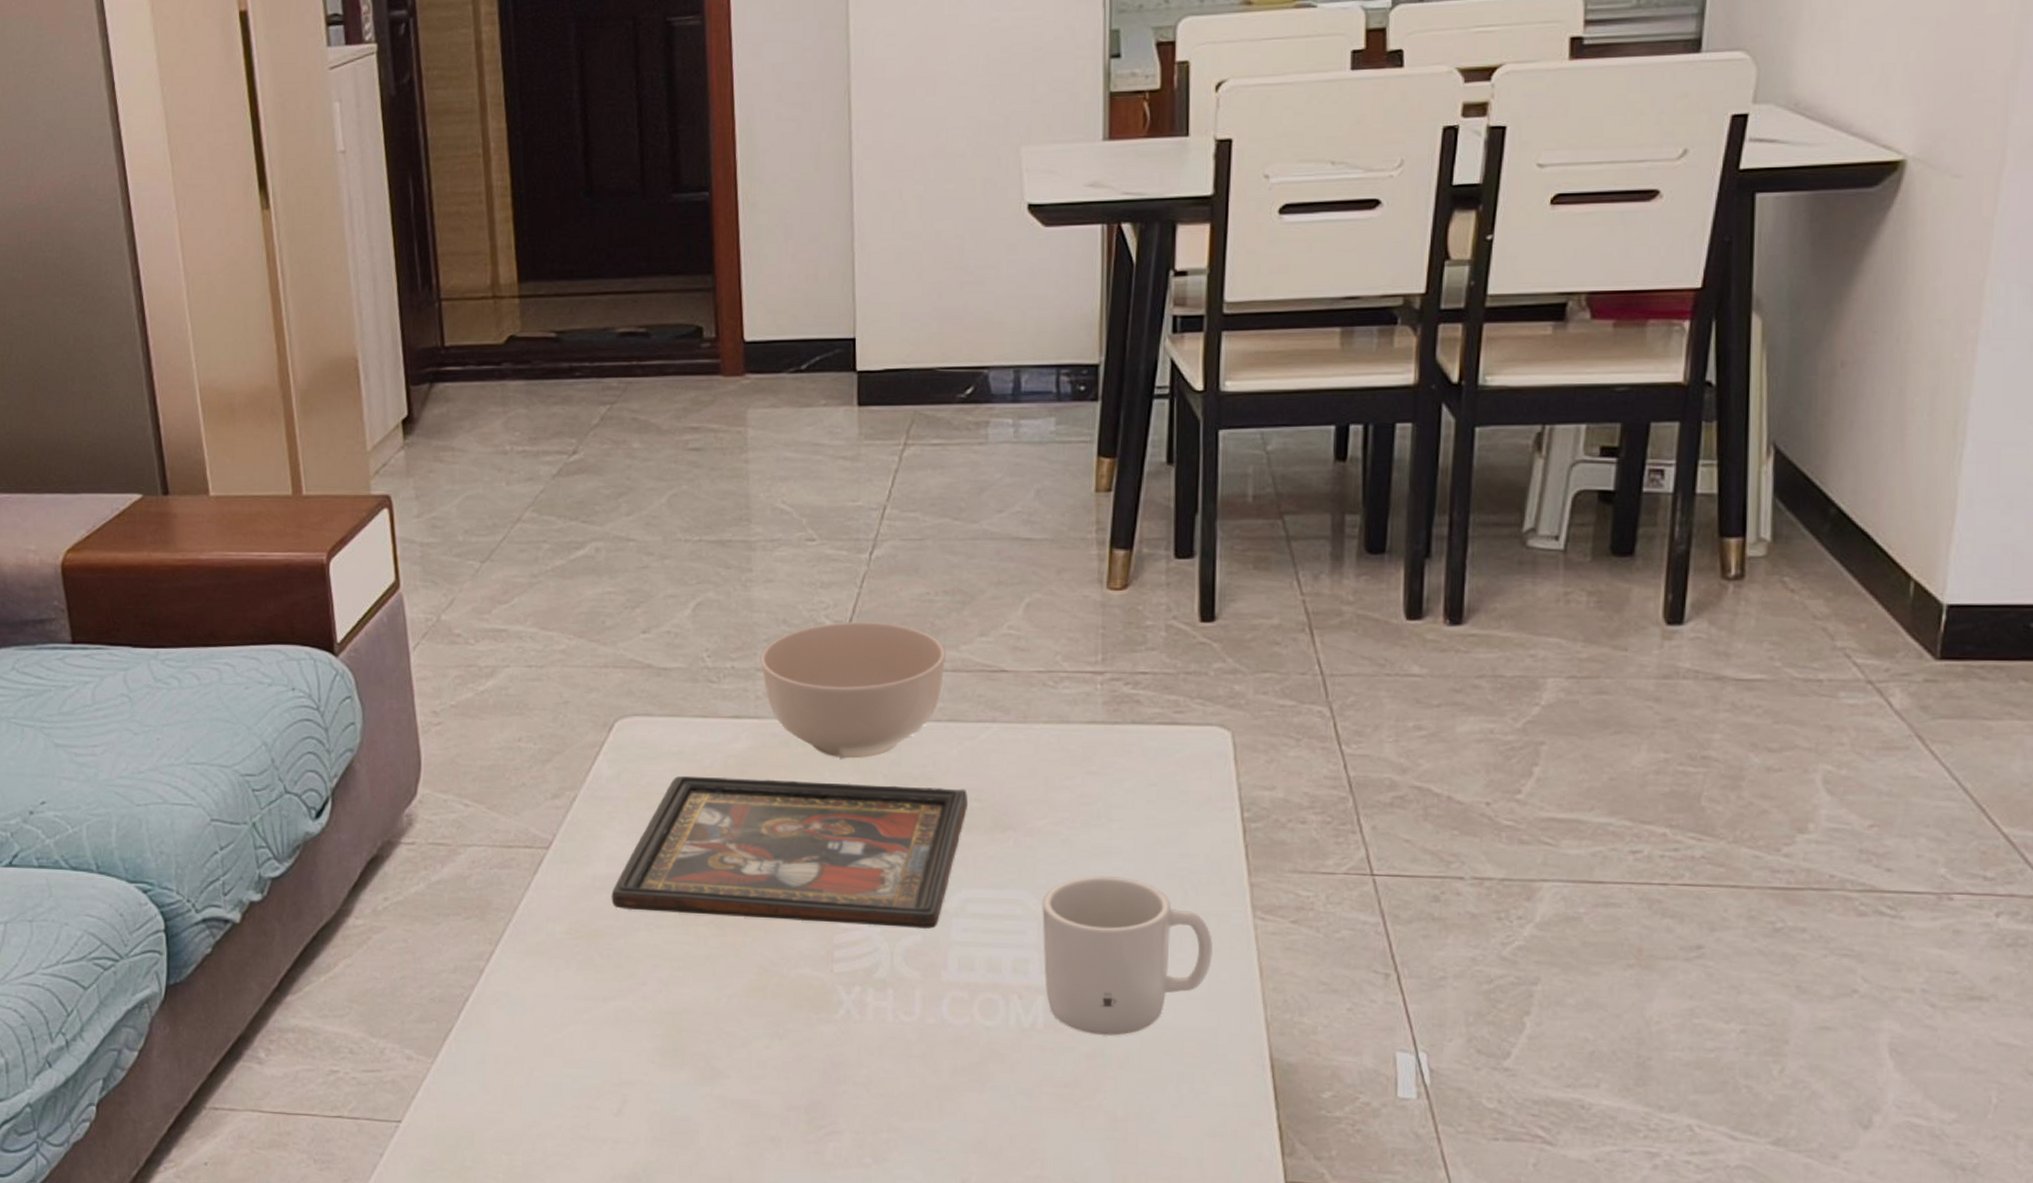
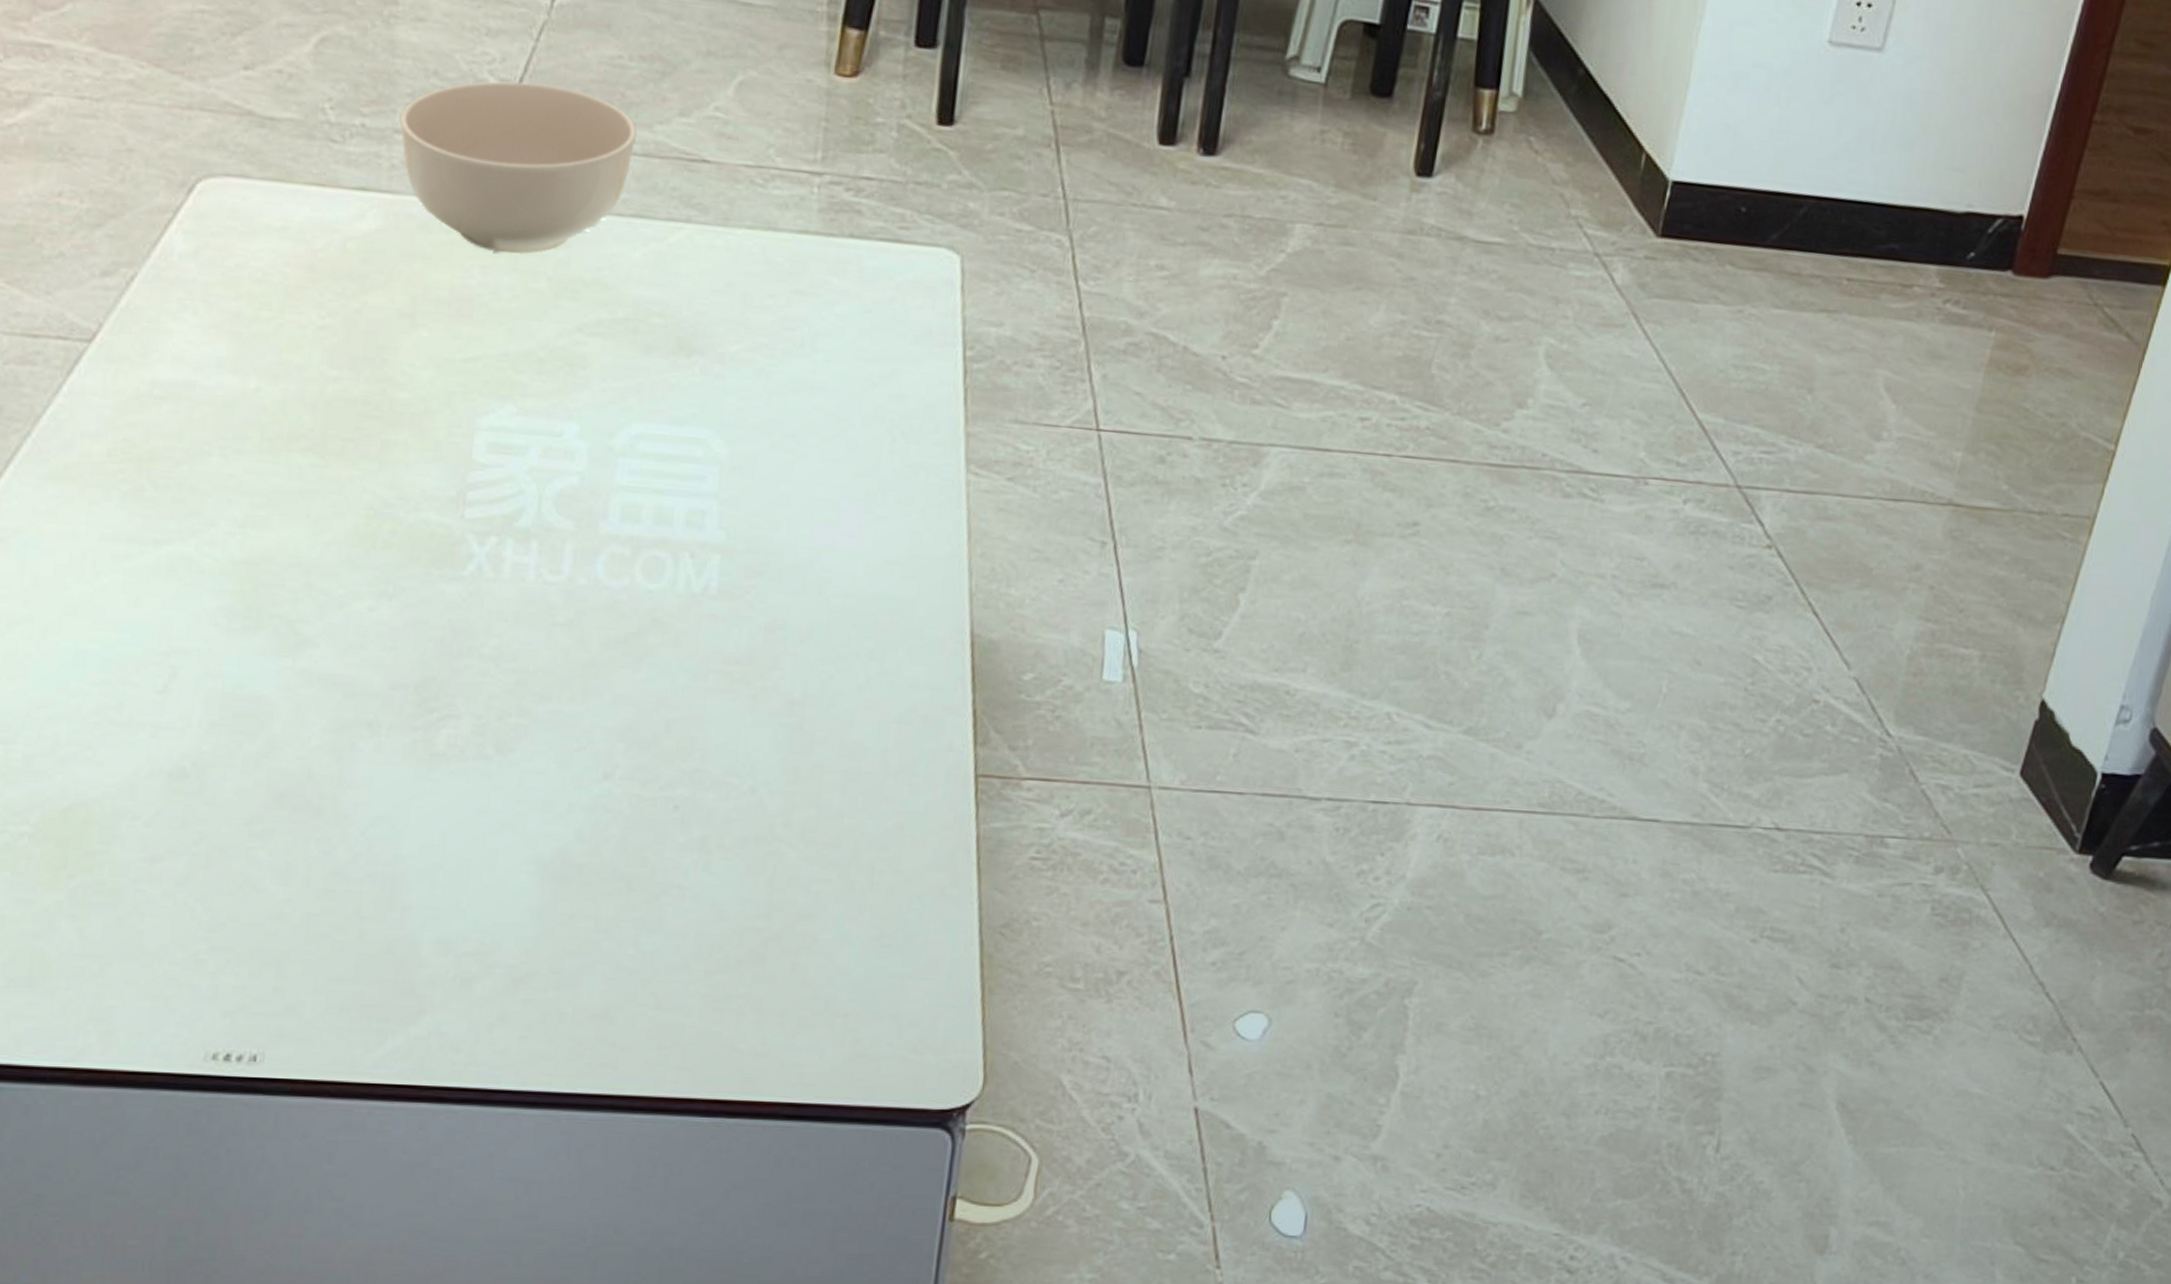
decorative tray: present [611,775,967,929] -> none [174,258,649,469]
mug: present [1042,876,1213,1036] -> none [723,415,919,604]

